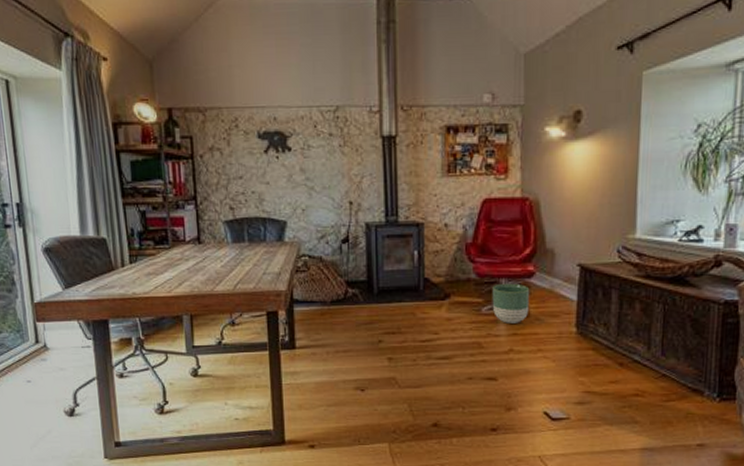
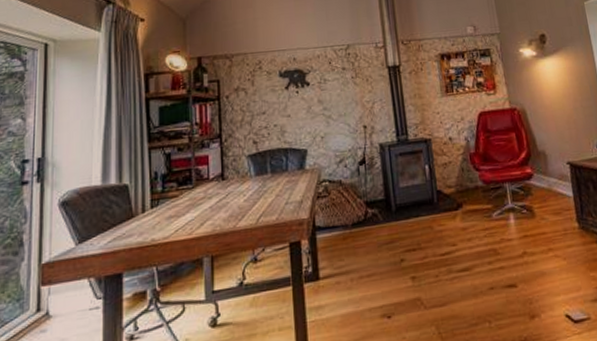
planter: present [492,283,530,323] -> none [498,186,534,226]

